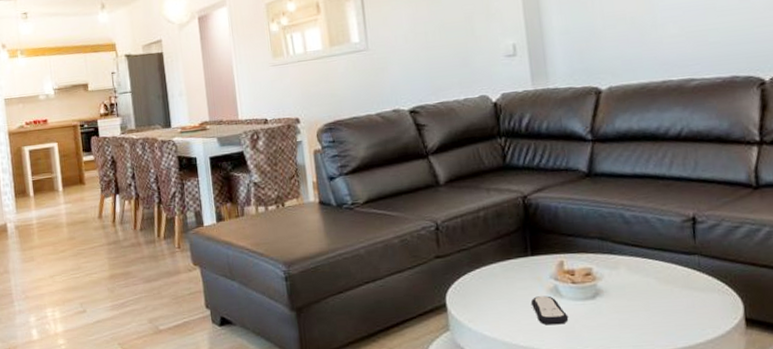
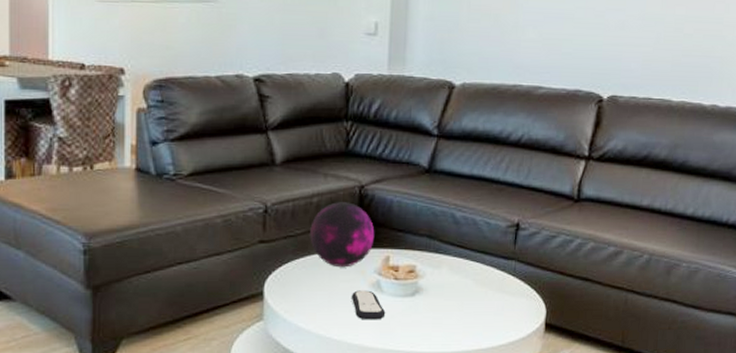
decorative orb: none [481,213,546,276] -> present [310,202,375,268]

